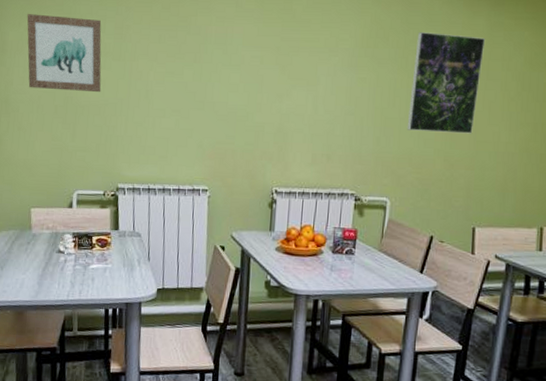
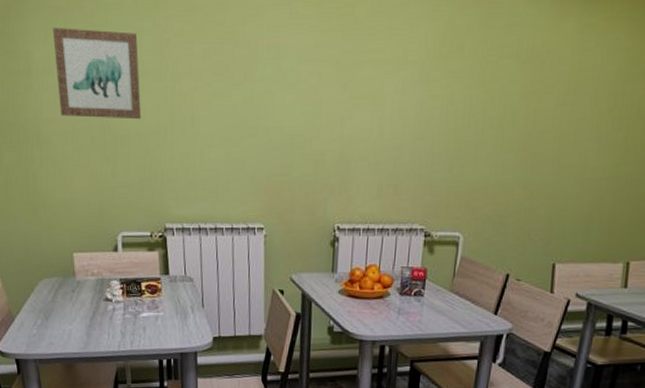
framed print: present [407,32,486,134] -> none [483,38,576,158]

